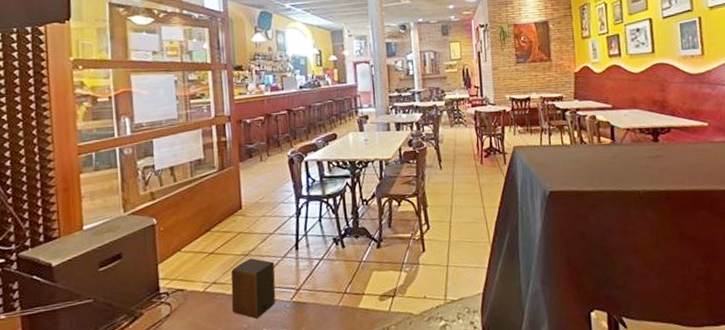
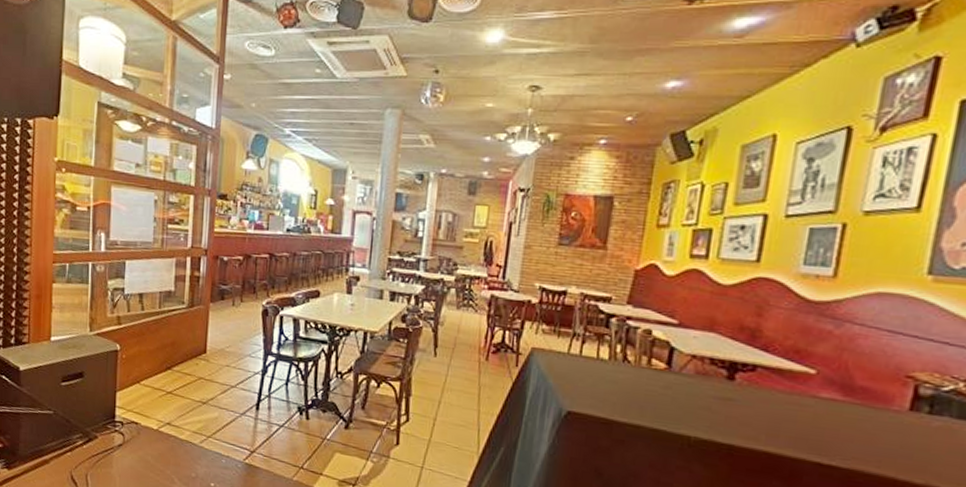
speaker: present [231,258,276,319] -> none [182,407,232,471]

